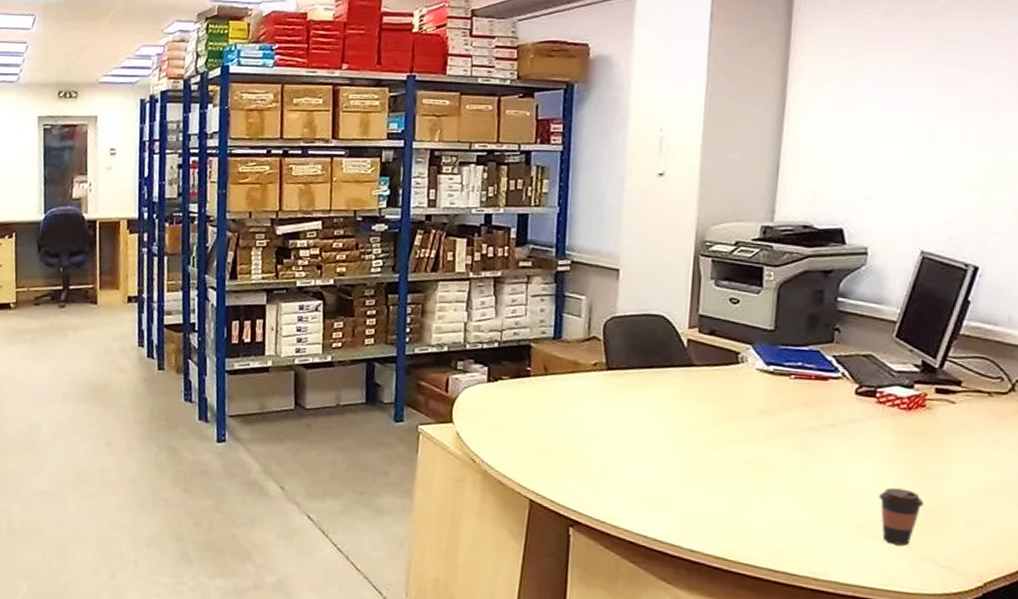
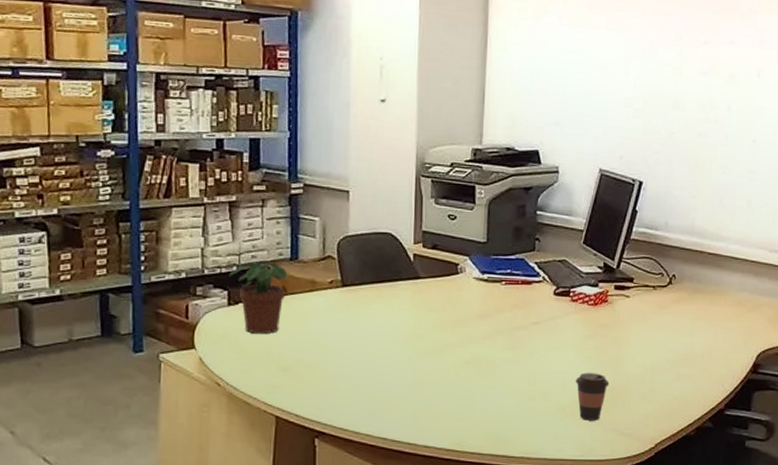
potted plant: none [489,338,550,414] -> present [228,261,288,334]

